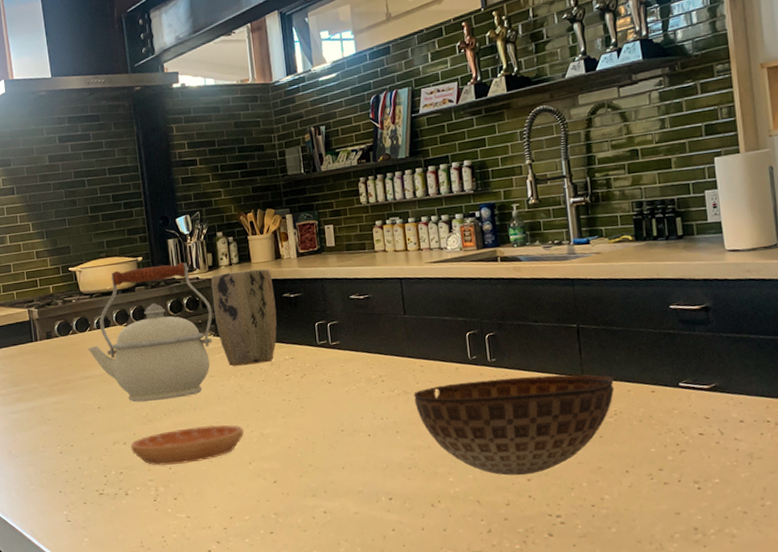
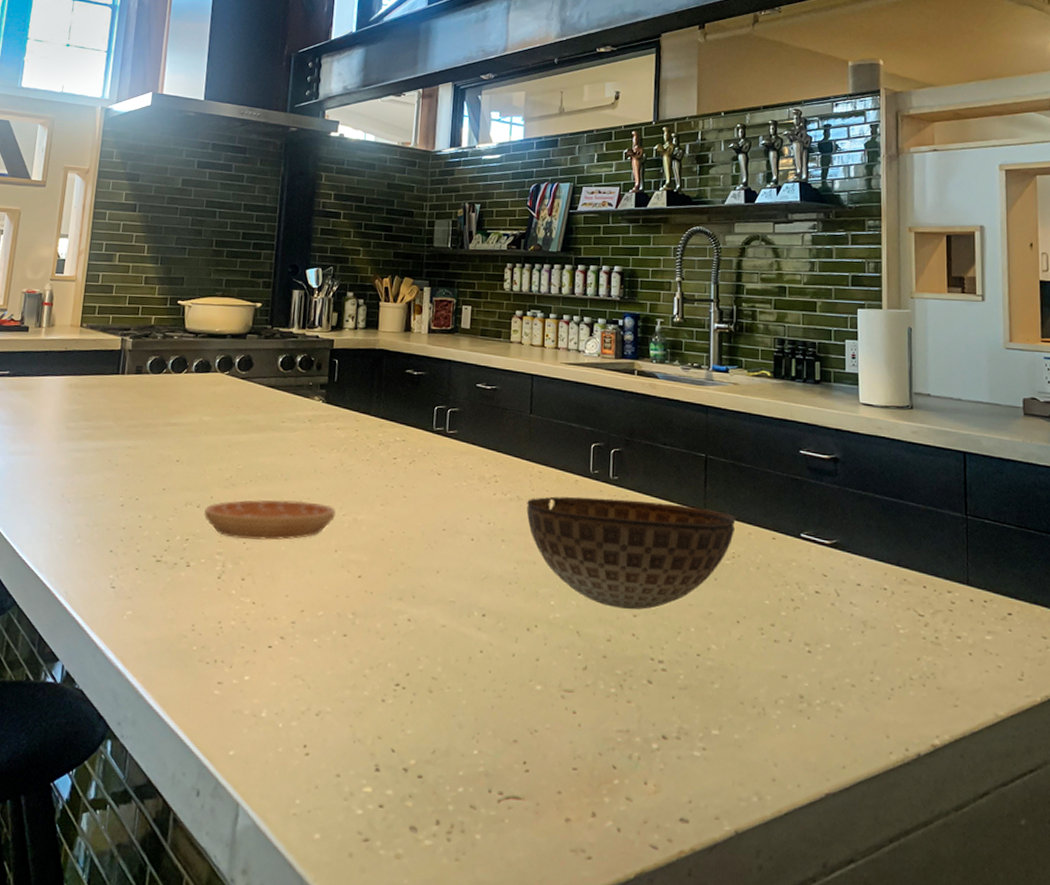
kettle: present [88,262,213,402] -> none [179,313,327,464]
plant pot: present [211,268,277,366] -> none [327,336,398,441]

